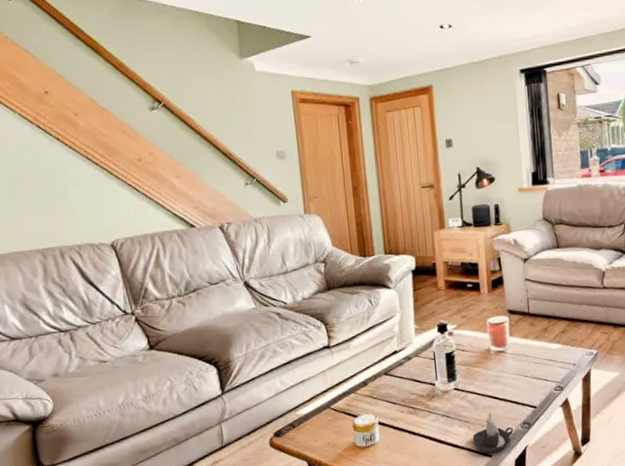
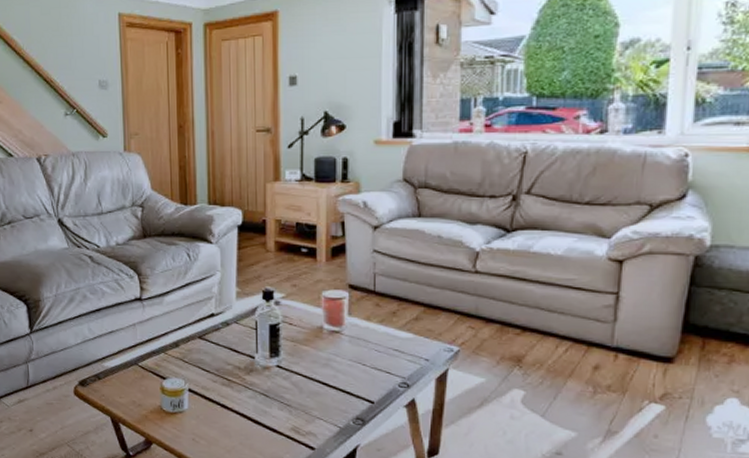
candle: present [472,413,514,454] -> none [293,400,344,446]

